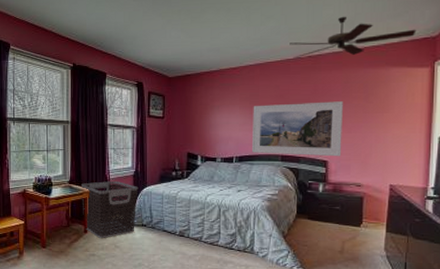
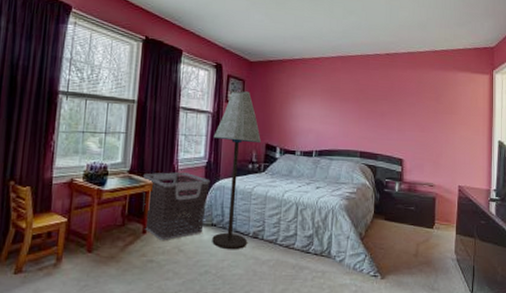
floor lamp: none [139,106,183,247] -> present [212,91,261,250]
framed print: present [252,101,343,157] -> none [332,98,417,156]
ceiling fan: present [289,16,417,59] -> none [369,19,478,57]

